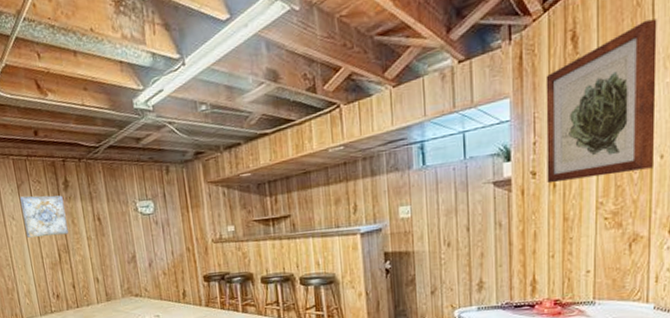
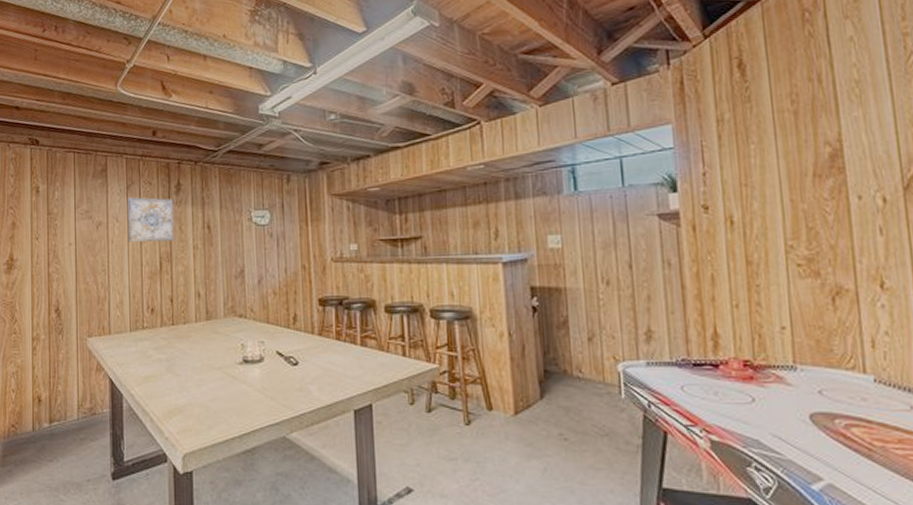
wall art: present [546,18,657,184] -> none [711,50,851,220]

